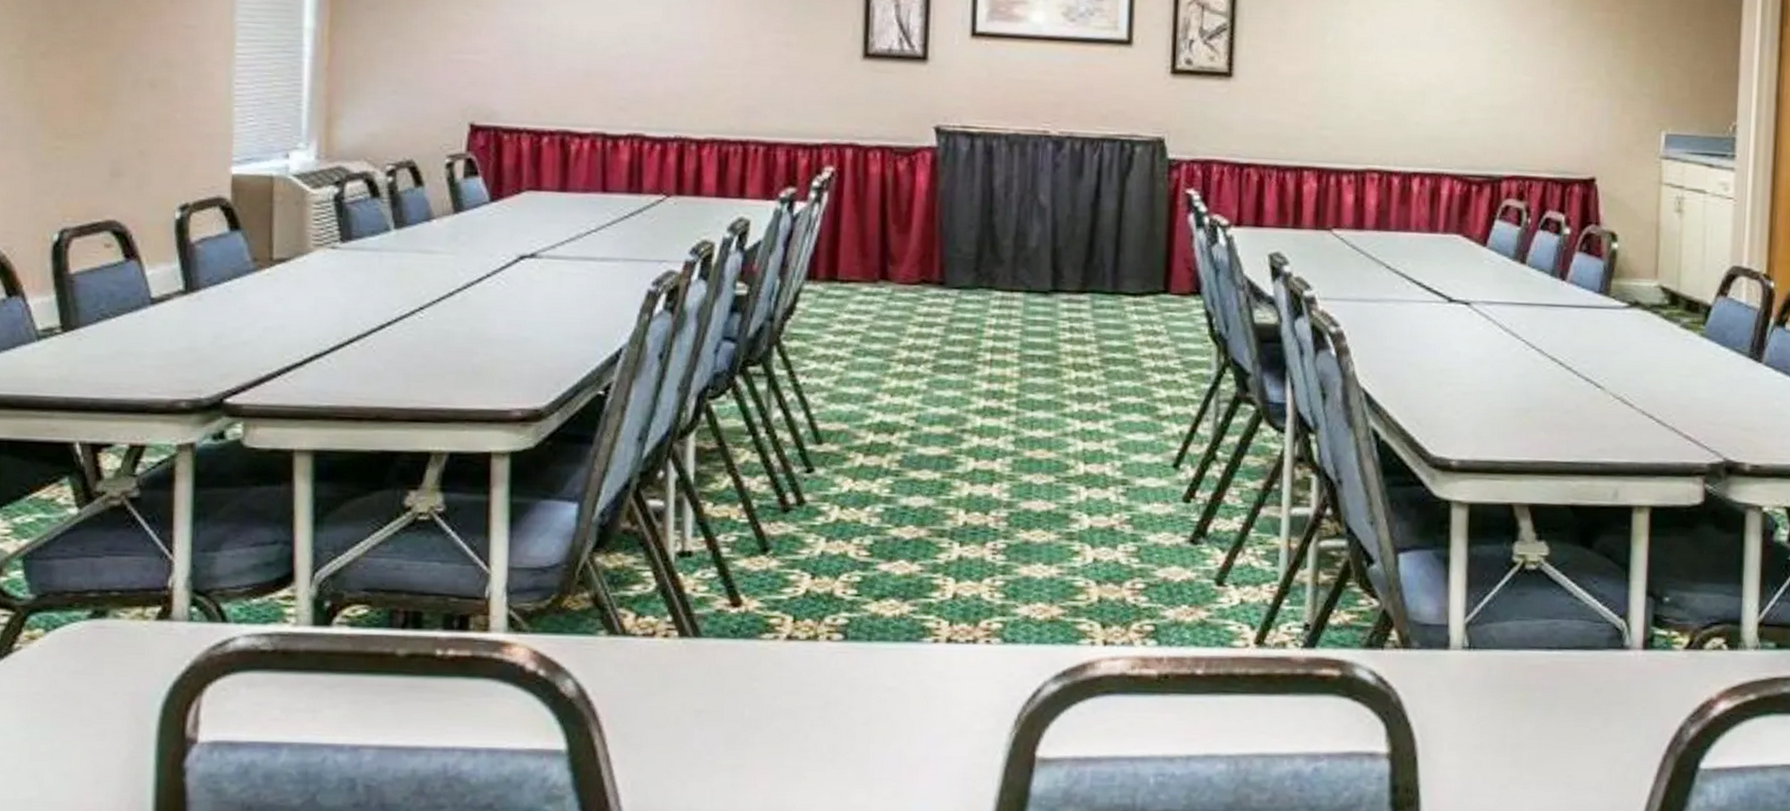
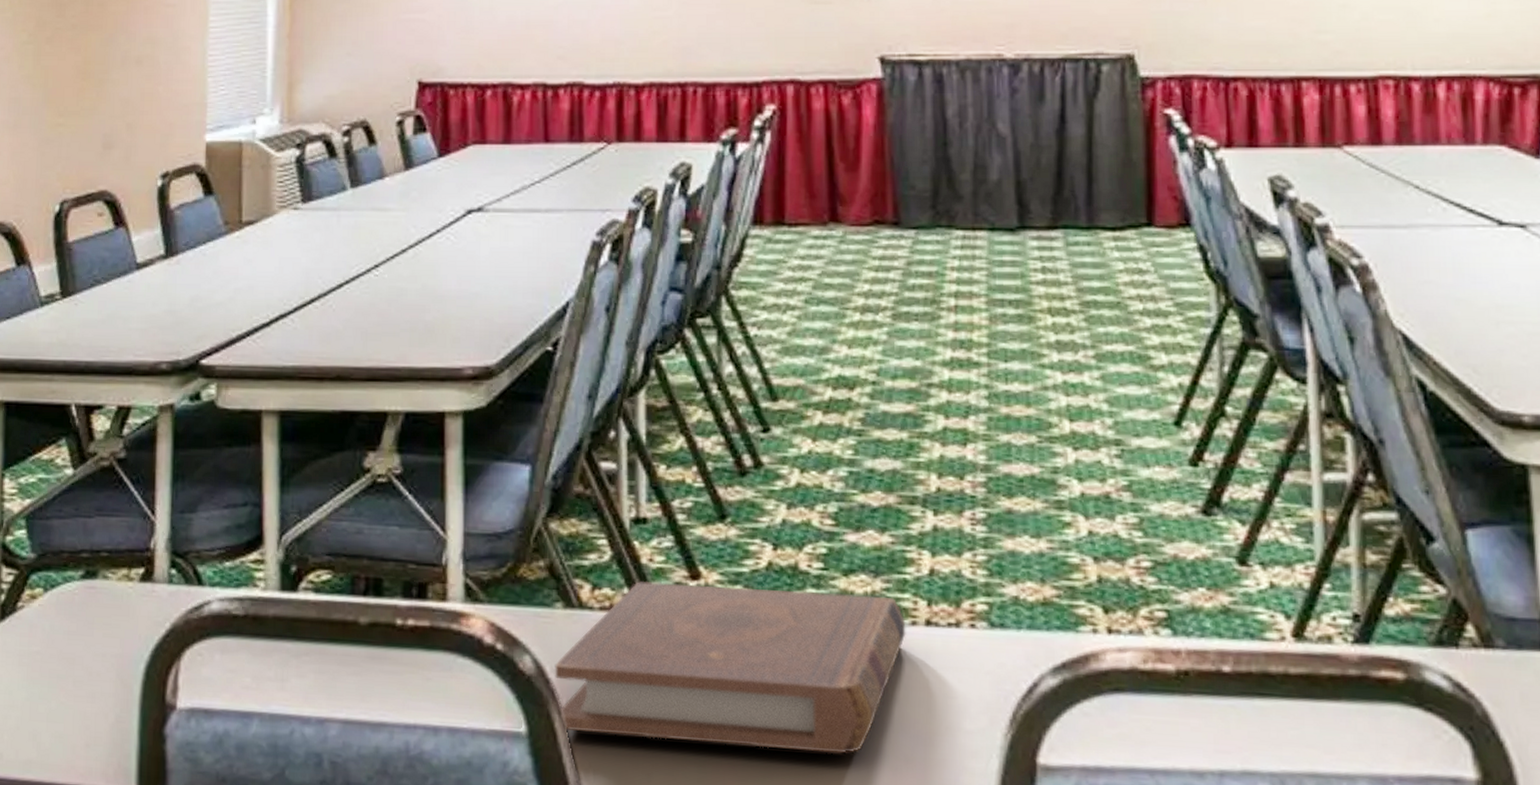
book: none [596,610,929,756] -> present [555,581,906,754]

